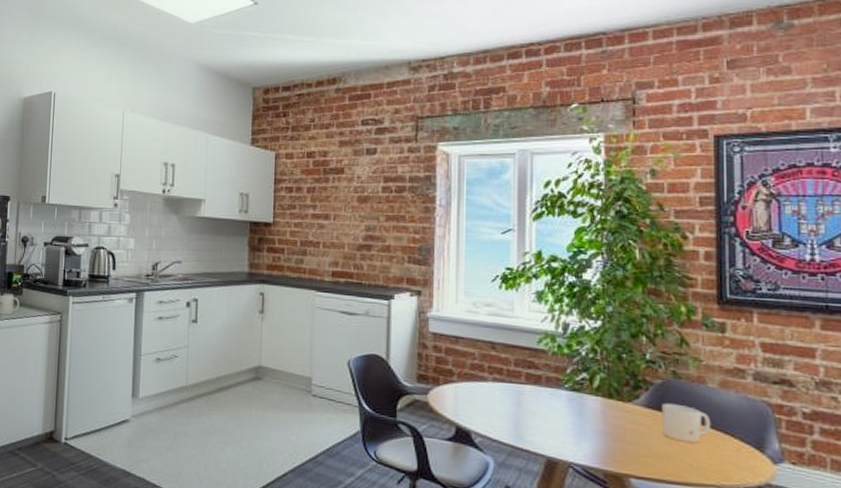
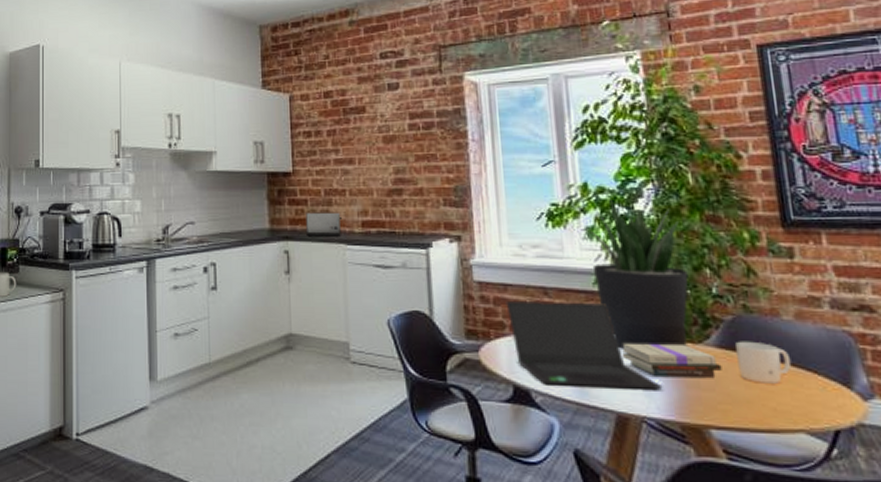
toaster: none [280,259,315,284] -> present [305,211,343,237]
laptop: none [456,351,591,441] -> present [505,300,663,391]
planter: none [538,267,626,404] -> present [590,199,689,349]
books: none [558,396,647,433] -> present [622,342,722,377]

